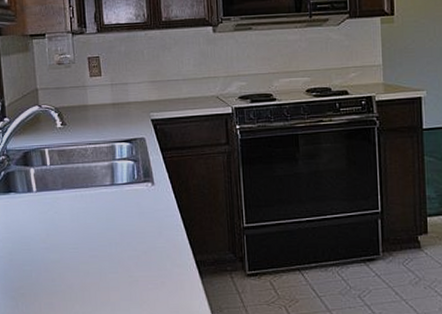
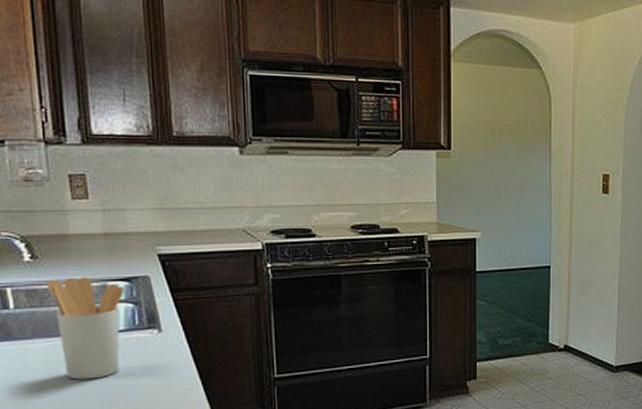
utensil holder: none [71,139,128,224] -> present [46,277,126,380]

